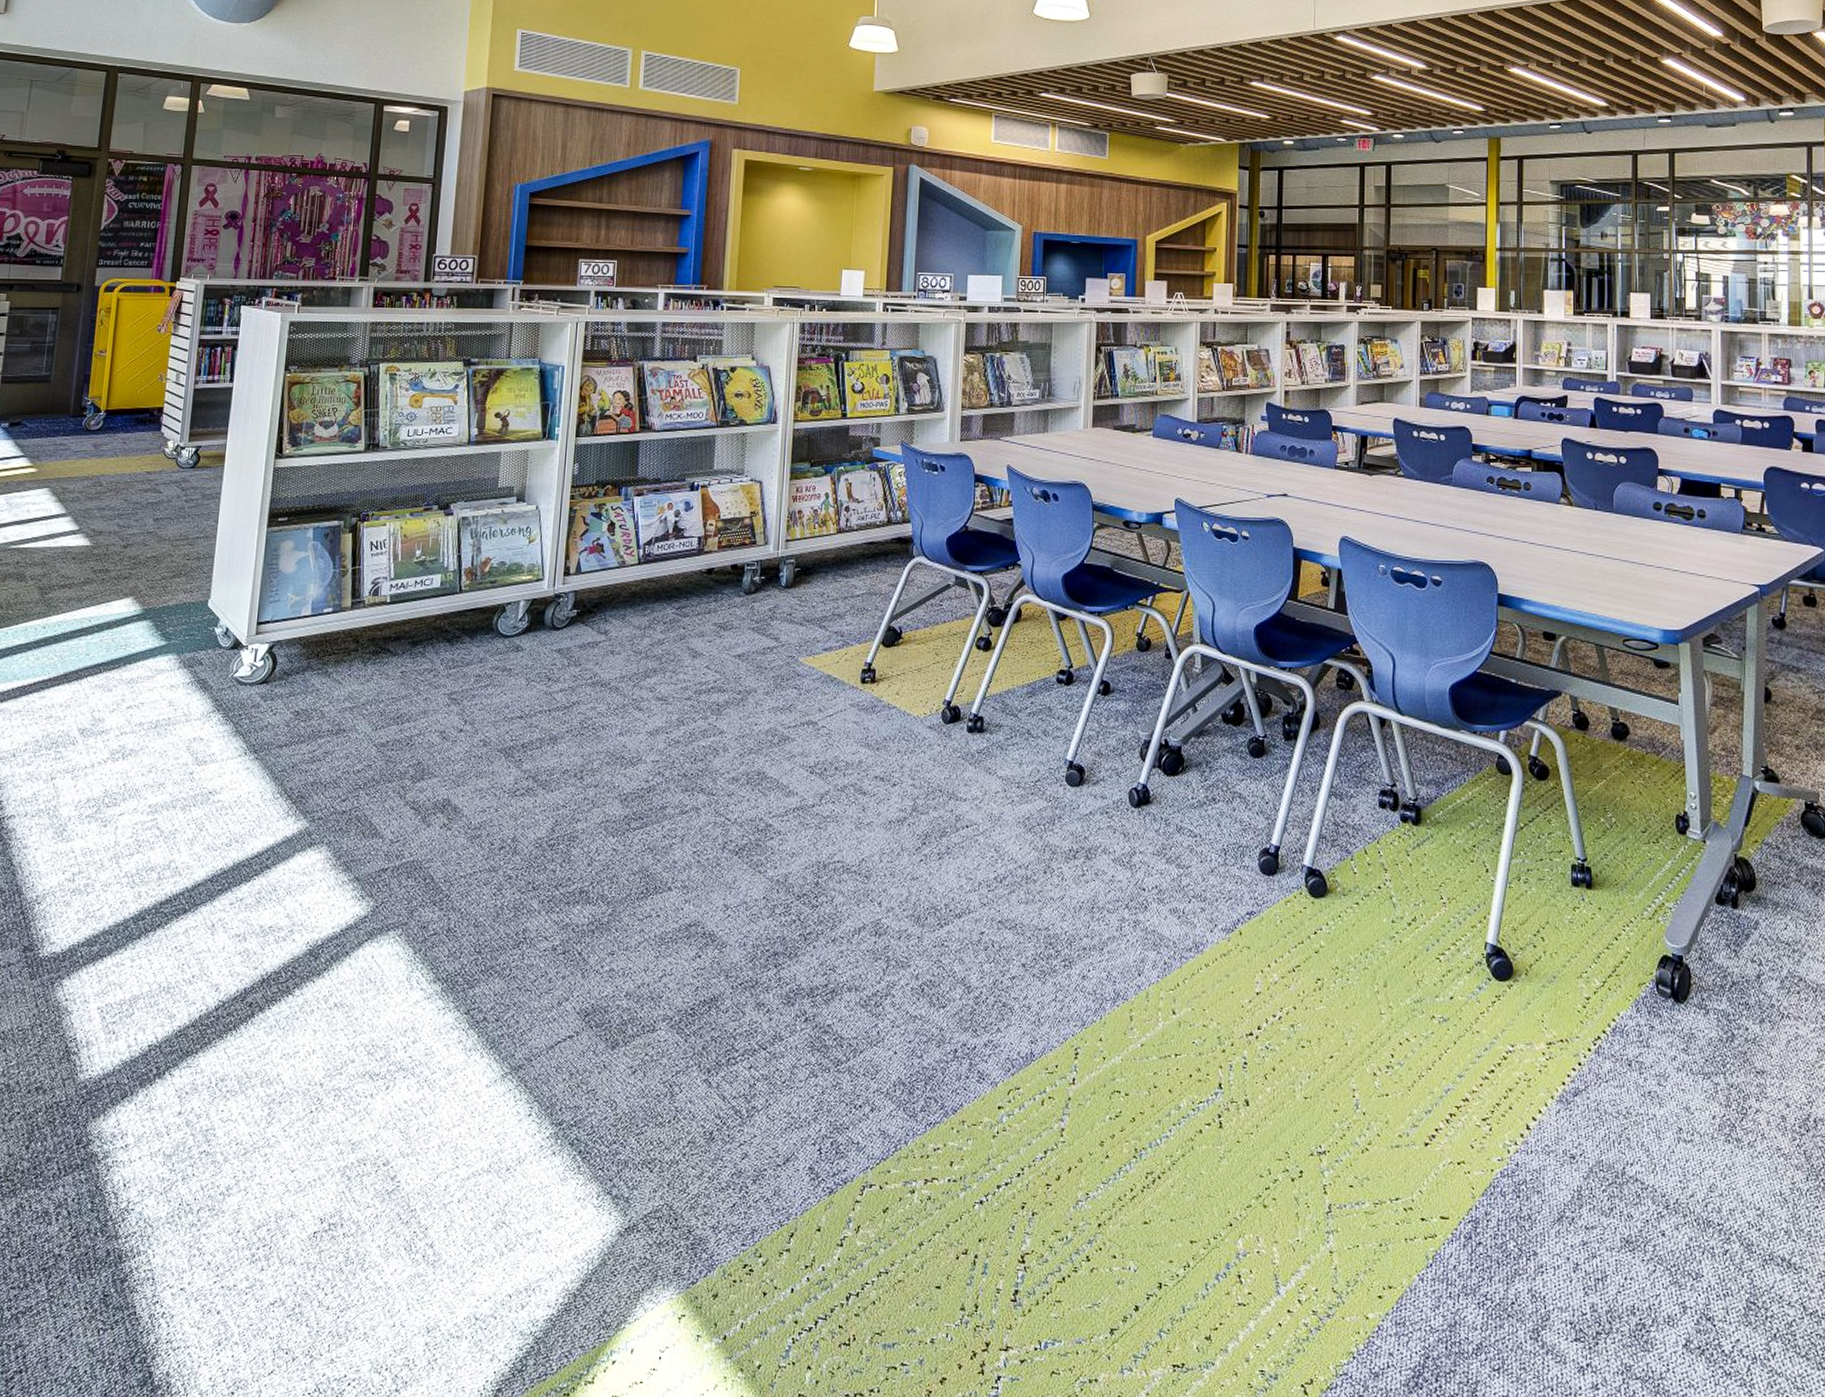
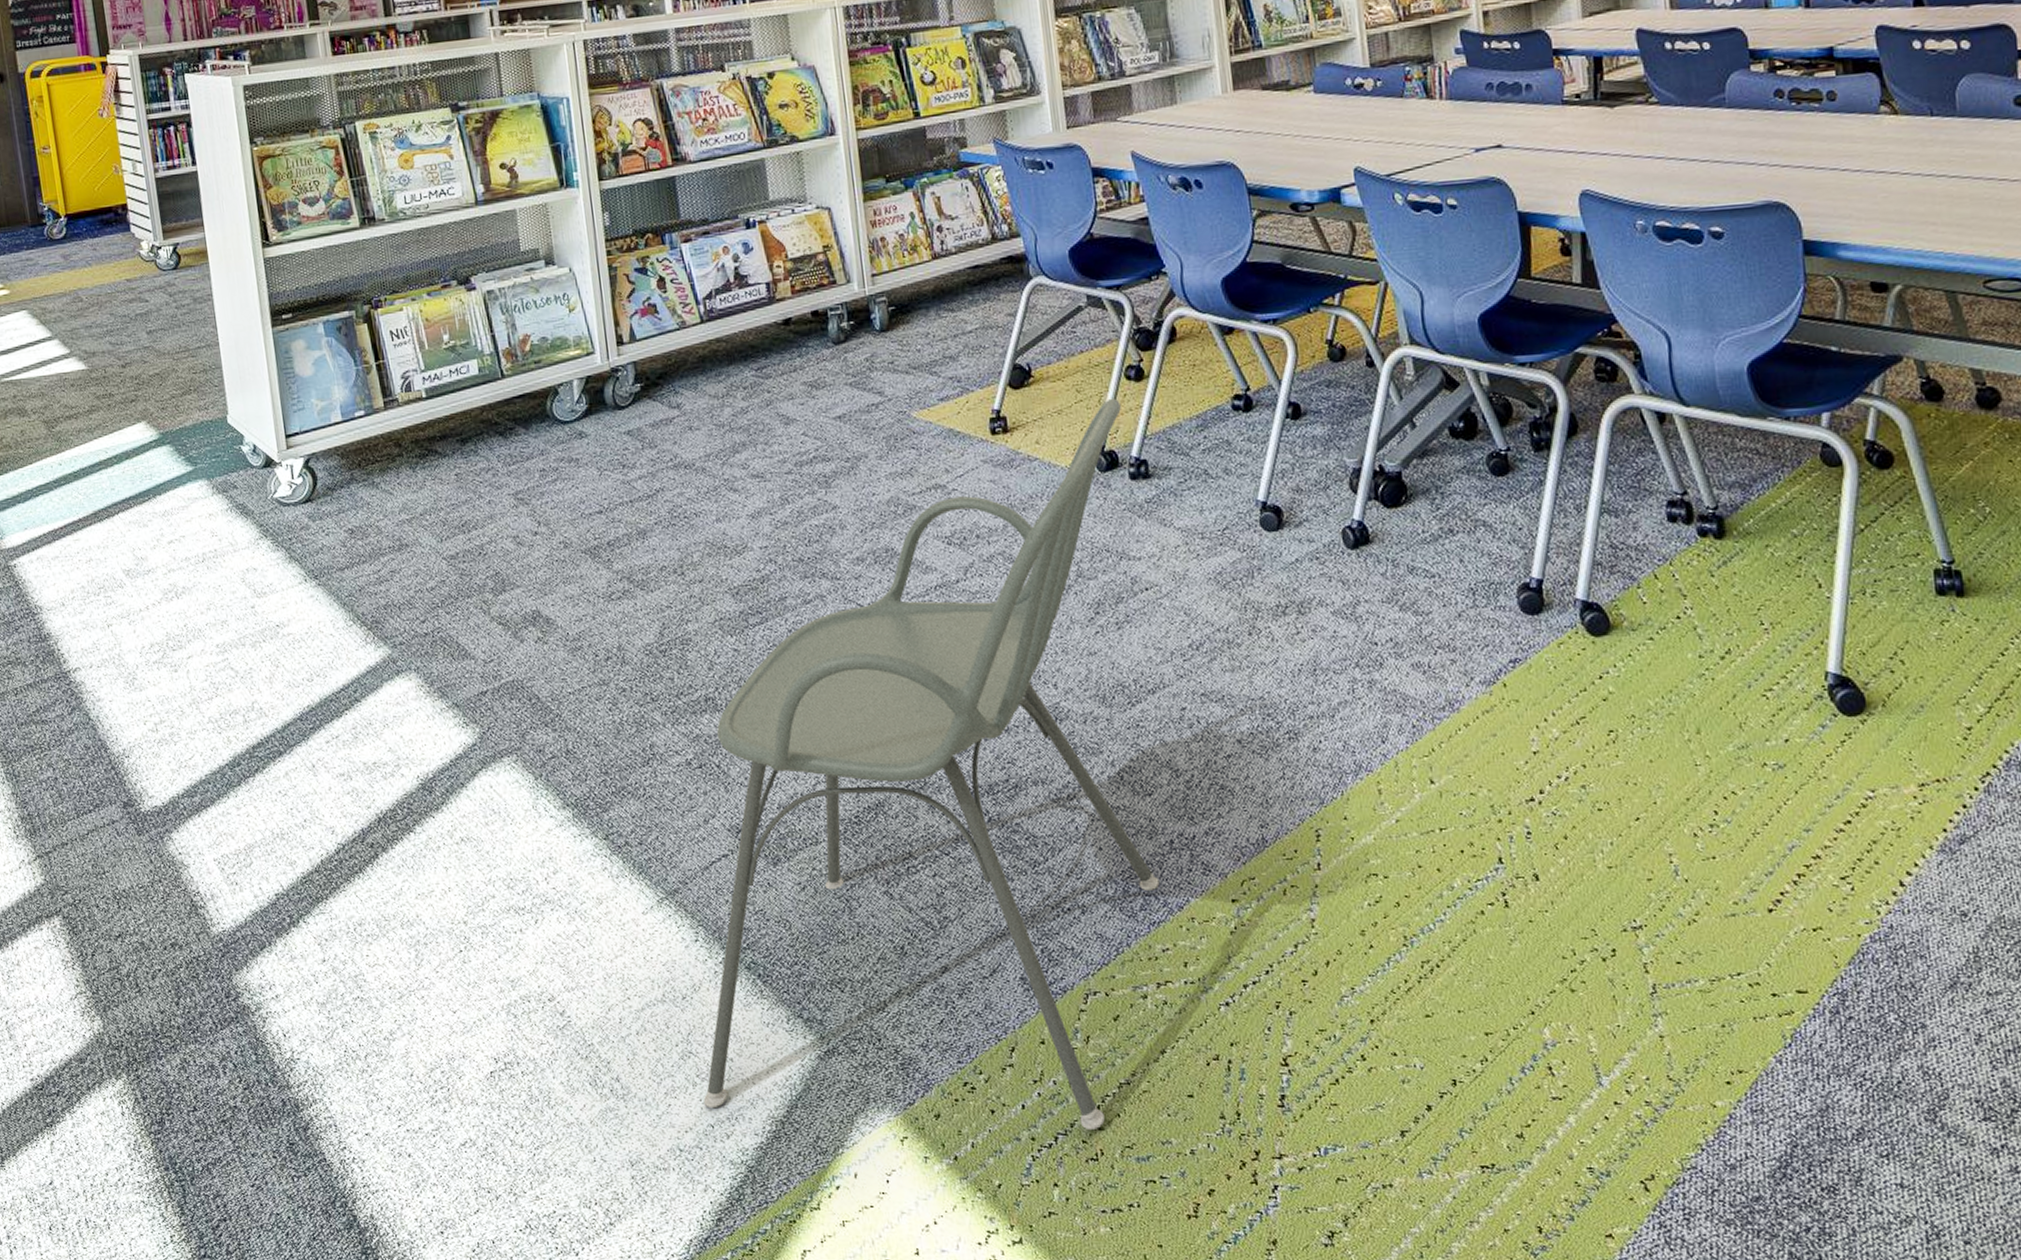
chair: none [506,662,969,1317] -> present [703,398,1160,1131]

